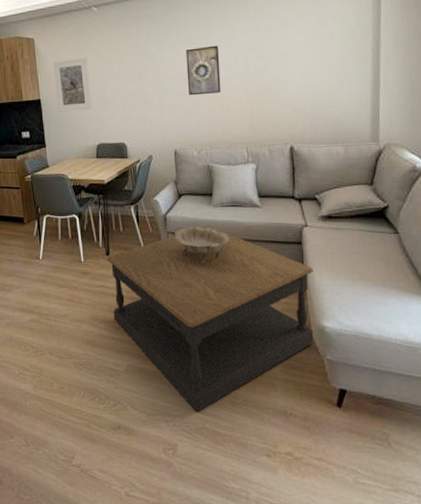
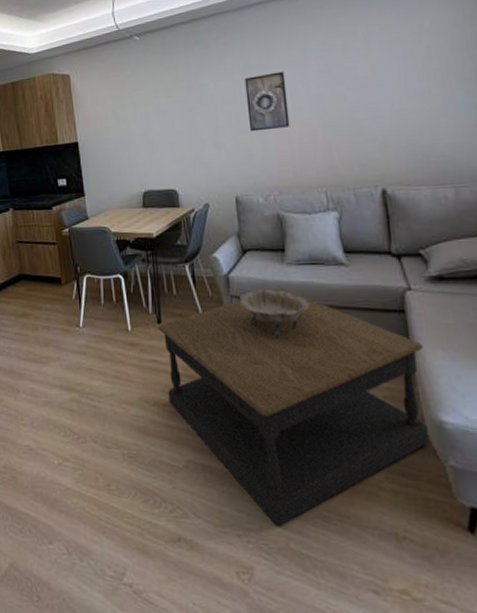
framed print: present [53,57,92,112] -> none [91,92,136,155]

